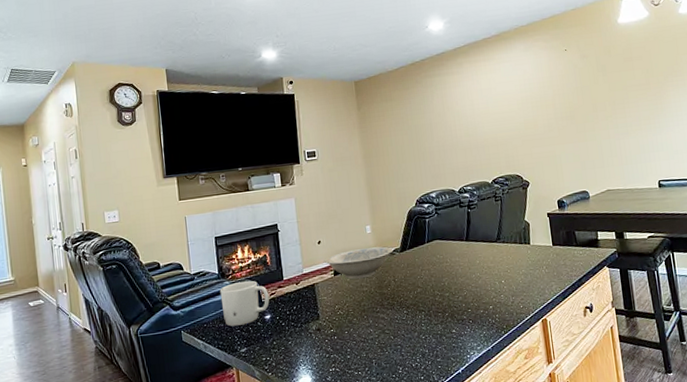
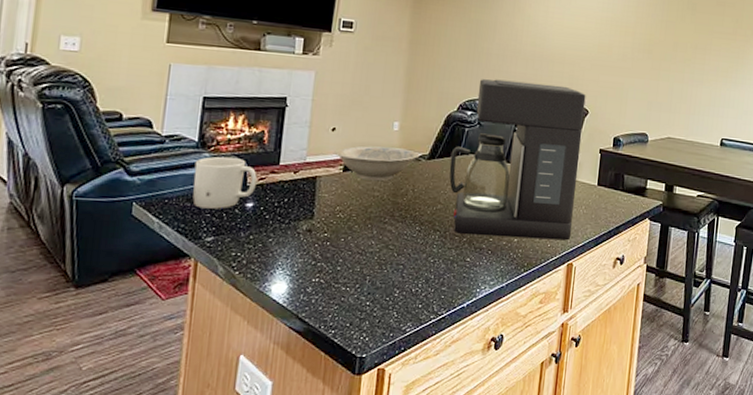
coffee maker: none [418,165,540,311] -> present [449,79,586,241]

